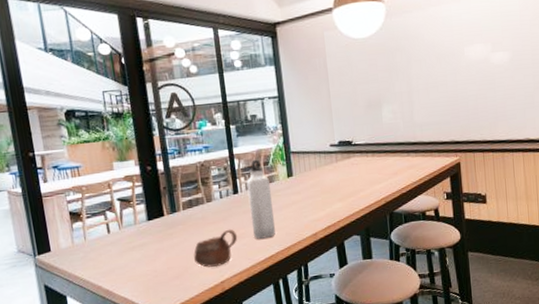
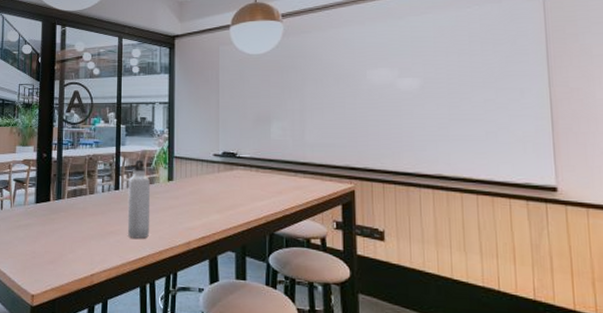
cup: present [194,229,238,268] -> none [70,223,113,259]

